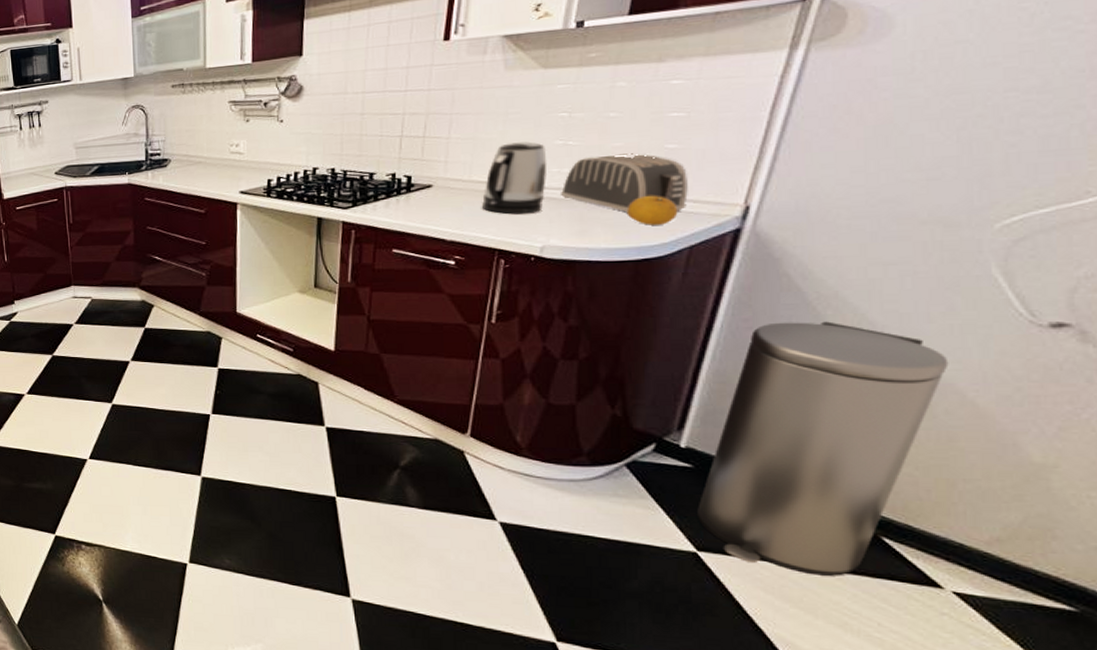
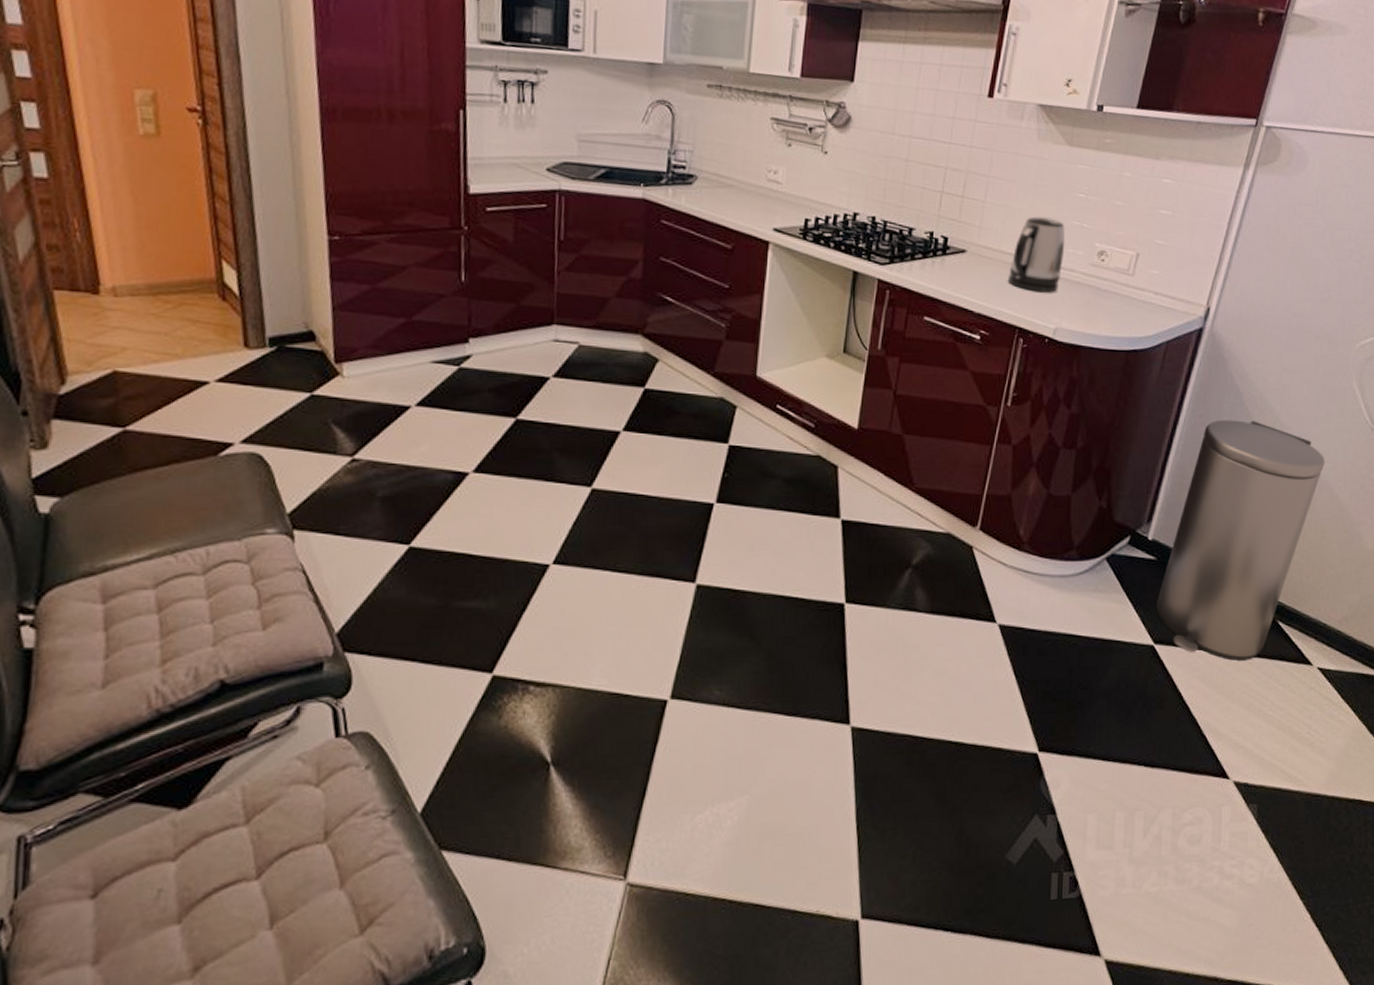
toaster: present [561,153,688,212] -> none [1074,242,1169,306]
fruit: present [626,195,678,225] -> none [1123,287,1161,318]

